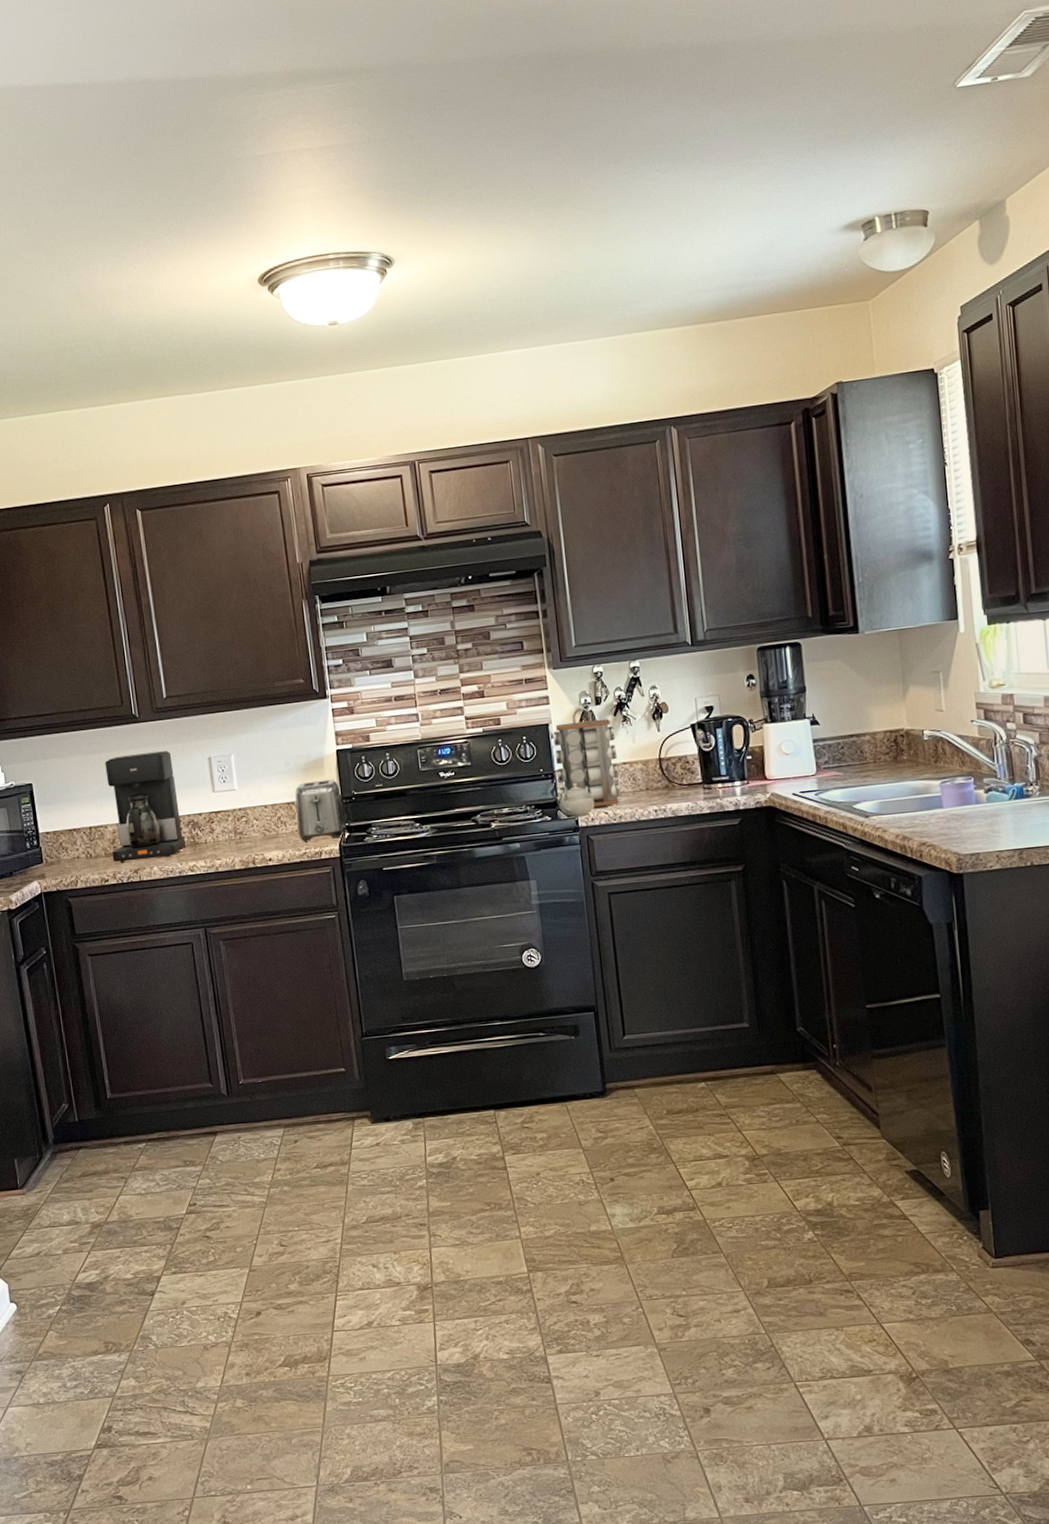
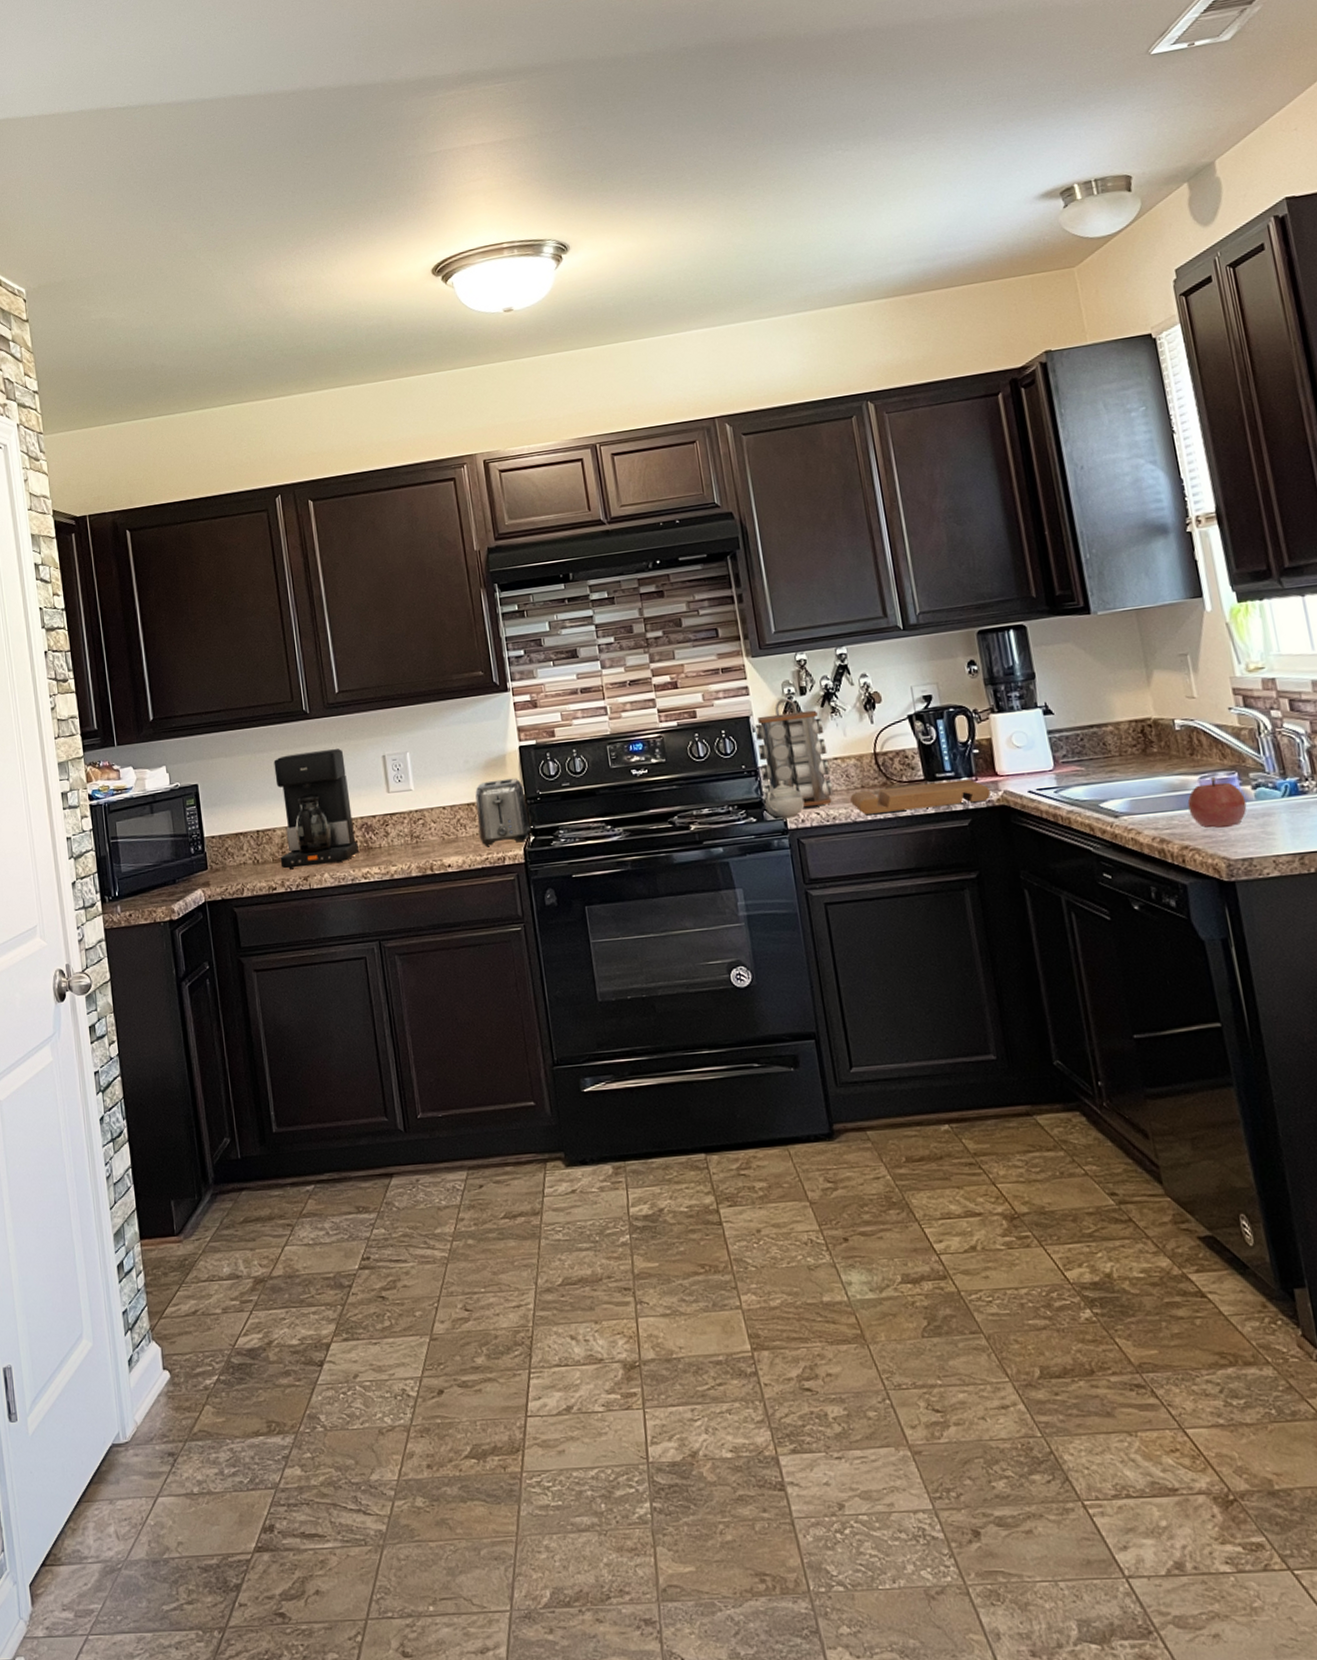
cutting board: none [636,782,759,814] -> present [850,779,991,814]
fruit: none [928,782,979,827] -> present [1187,777,1247,829]

